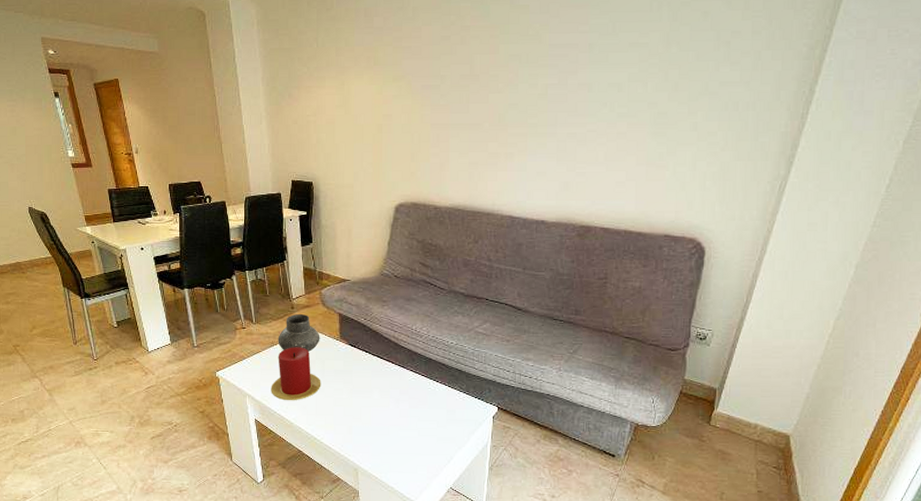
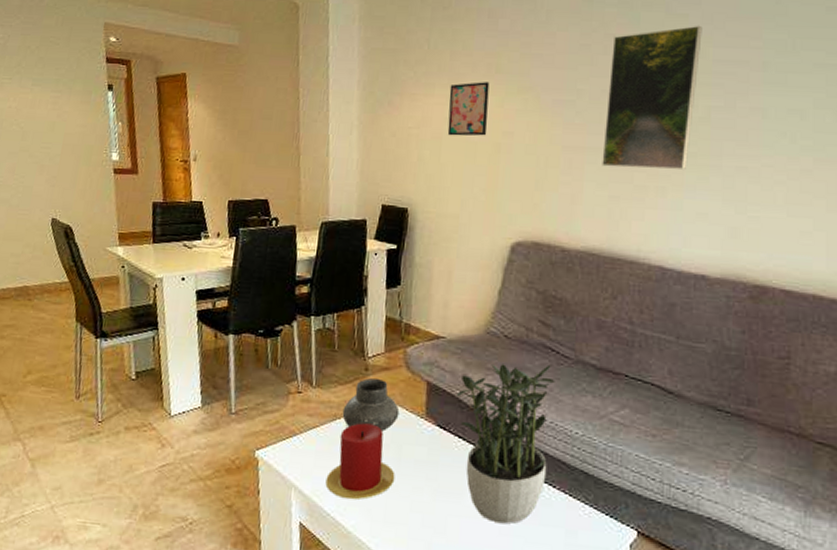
wall art: none [338,73,371,121] -> present [447,82,490,136]
potted plant: none [361,295,434,410] -> present [456,364,555,525]
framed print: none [463,14,540,139] -> present [602,25,702,171]

